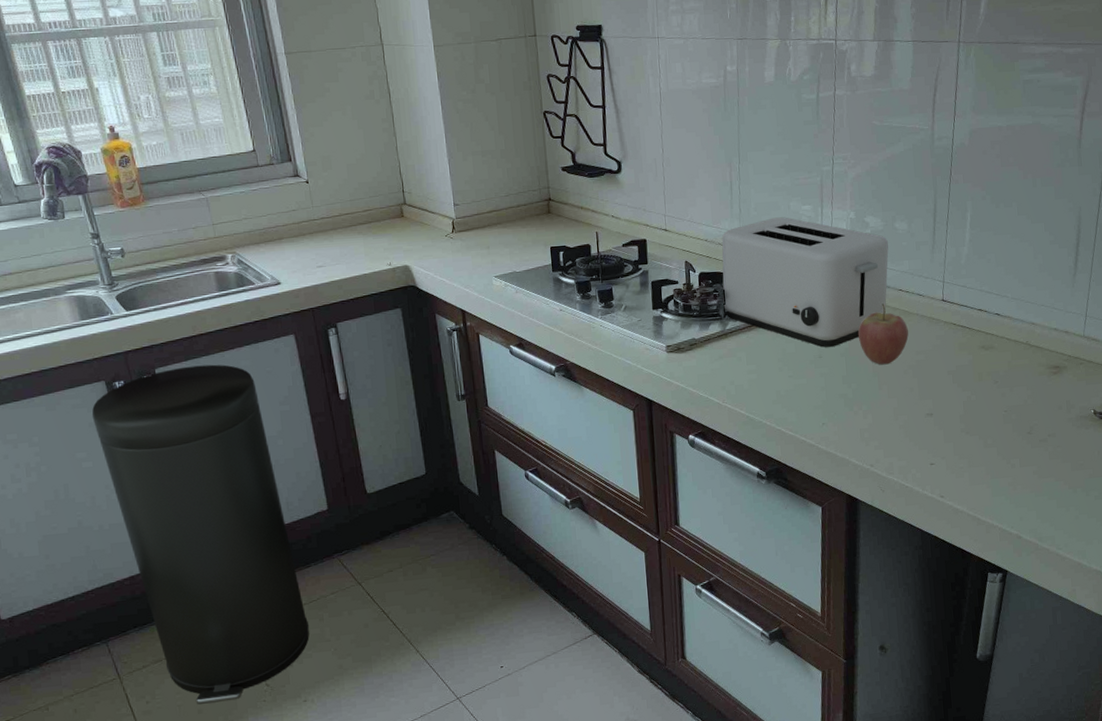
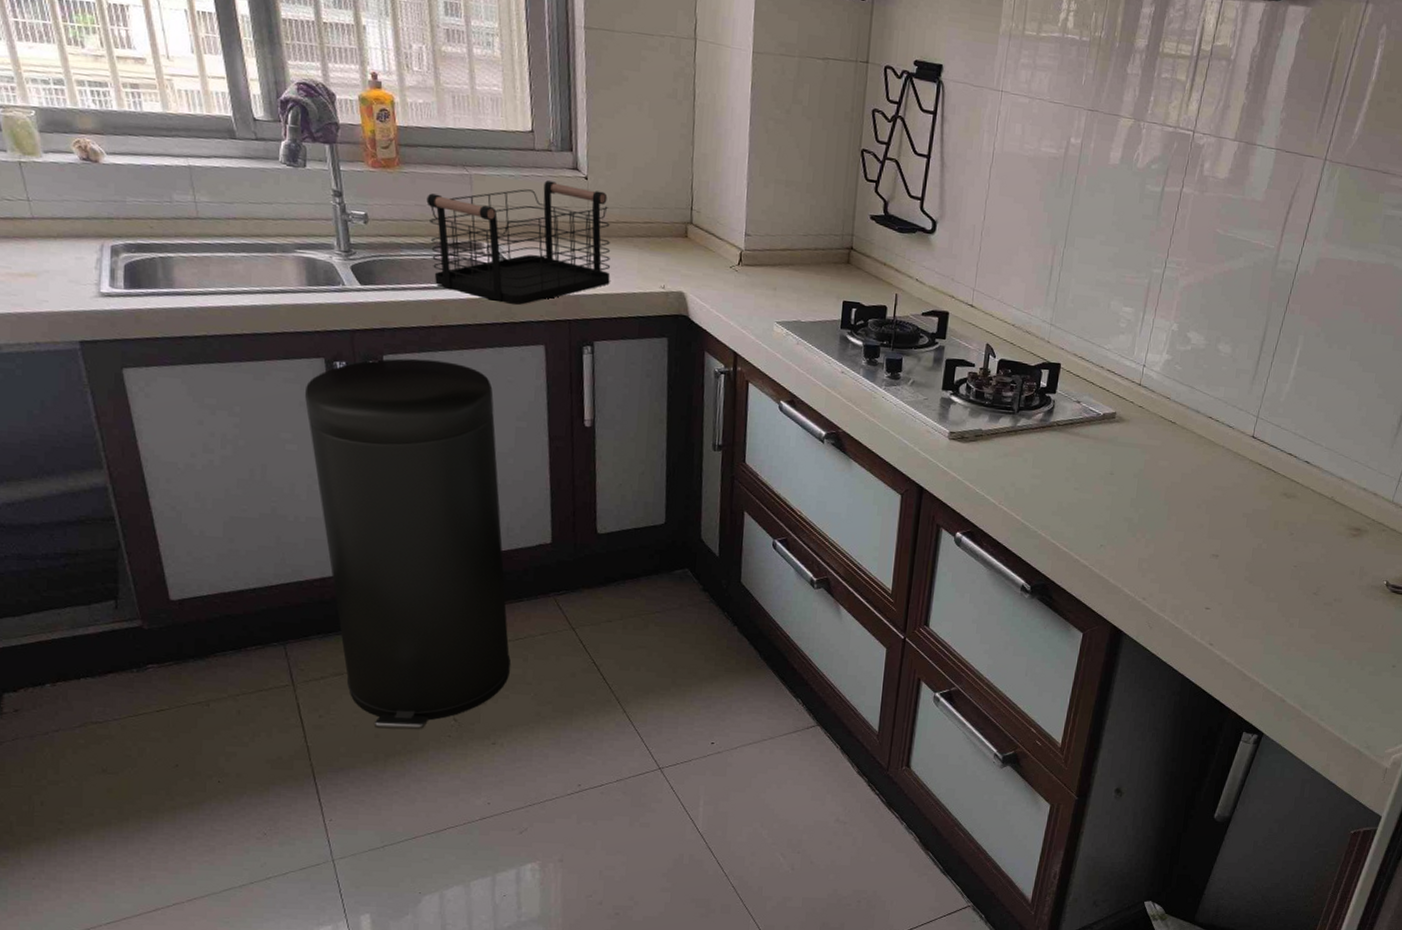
dish rack: none [172,190,342,305] -> present [426,180,611,306]
toaster: present [721,217,889,347] -> none [1019,314,1208,465]
fruit: present [858,303,909,365] -> none [1156,428,1211,495]

